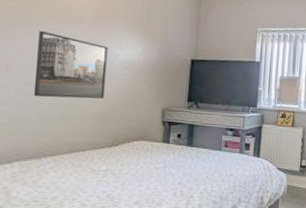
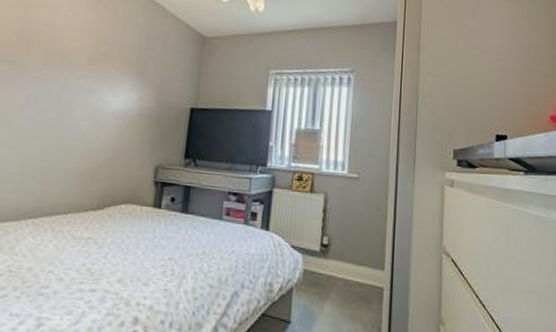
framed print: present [33,30,108,99] -> none [19,76,100,153]

